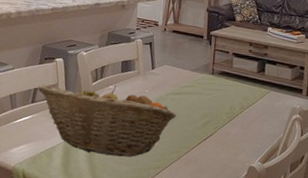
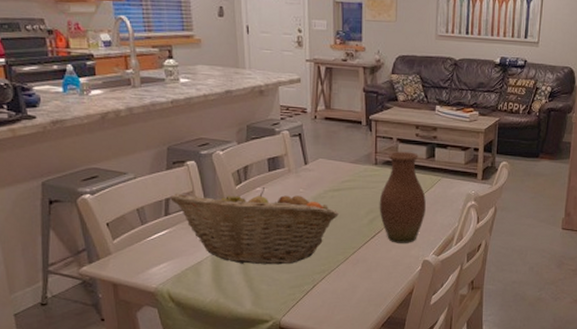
vase: none [212,64,255,149] -> present [379,151,426,243]

